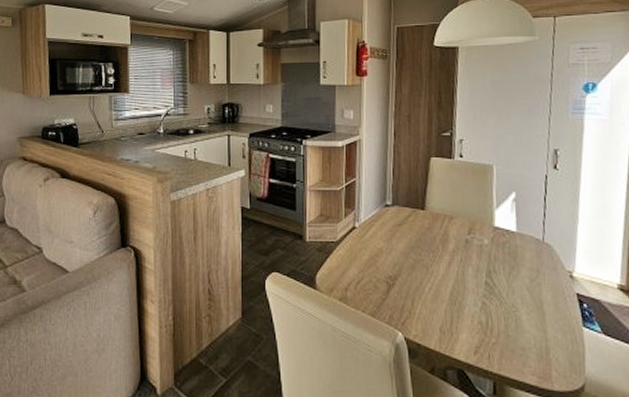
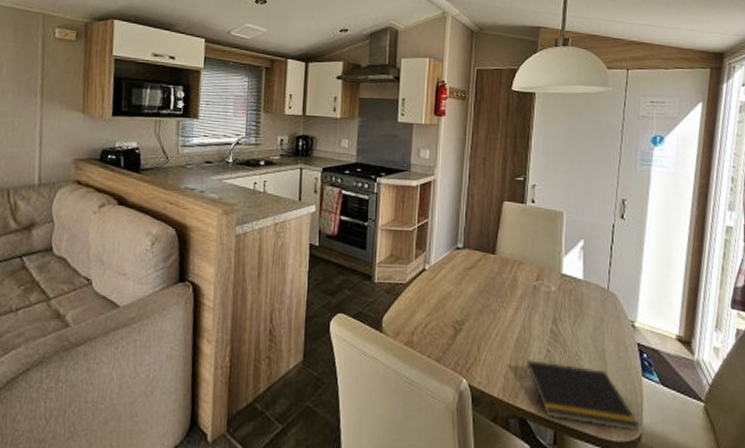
notepad: none [460,313,583,382] -> present [524,360,640,432]

